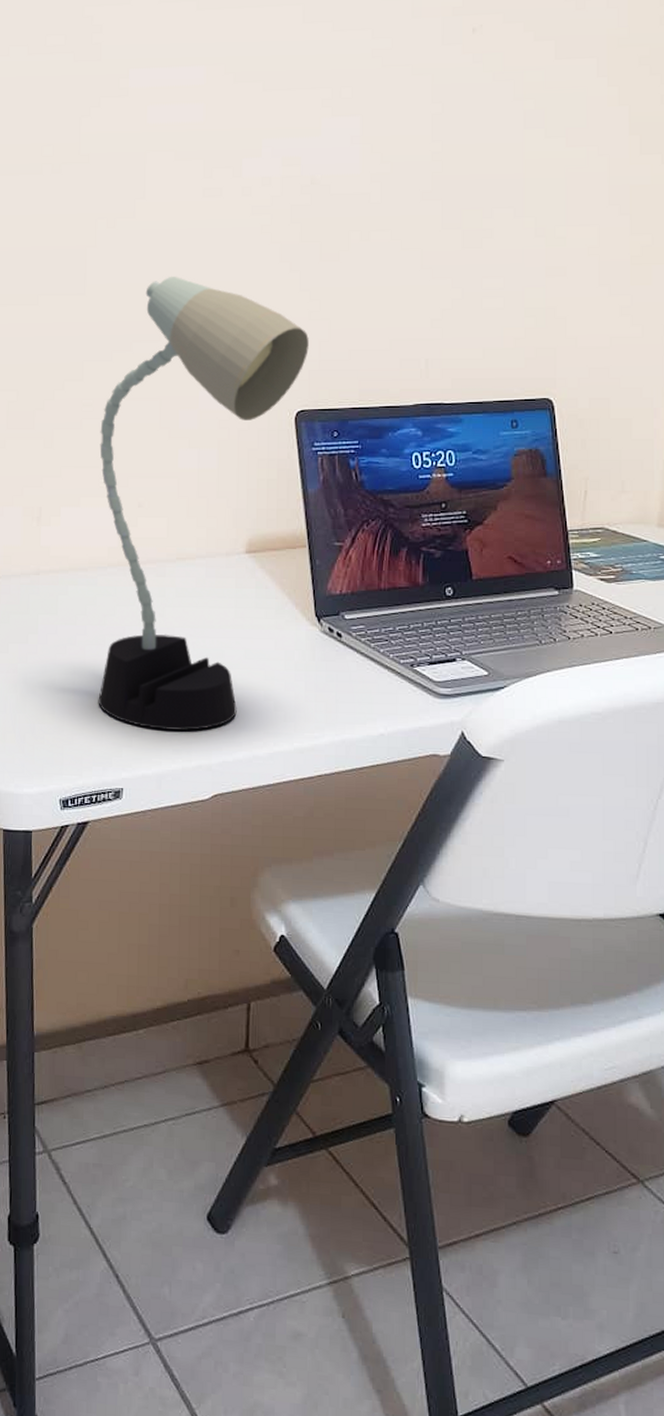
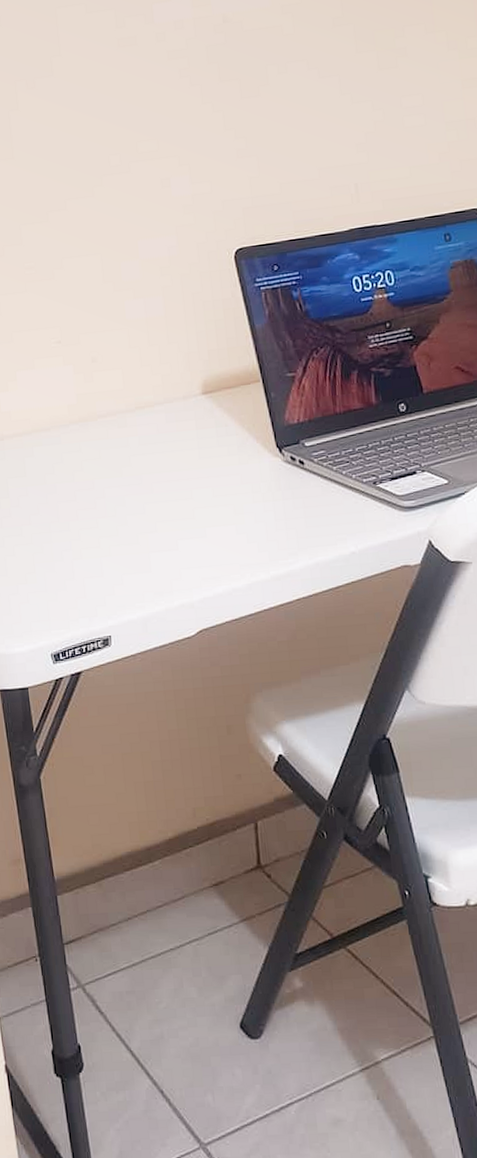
desk lamp: present [98,276,309,731] -> none [45,129,240,576]

